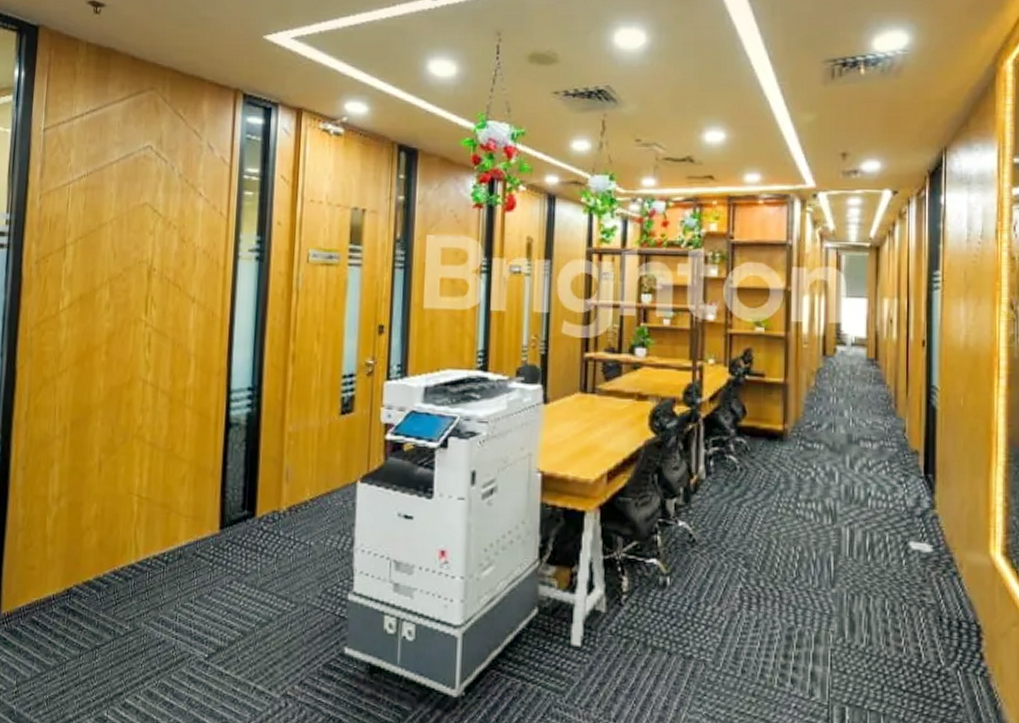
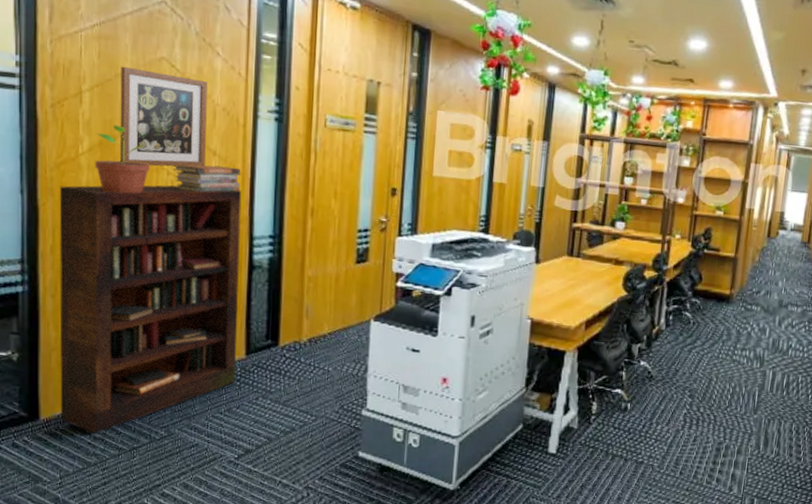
bookcase: none [22,337,220,630] -> present [59,185,242,434]
potted plant: none [73,277,128,350] -> present [94,125,150,194]
wall art: none [99,215,189,319] -> present [119,66,208,167]
book stack: none [151,313,220,344] -> present [173,165,241,193]

